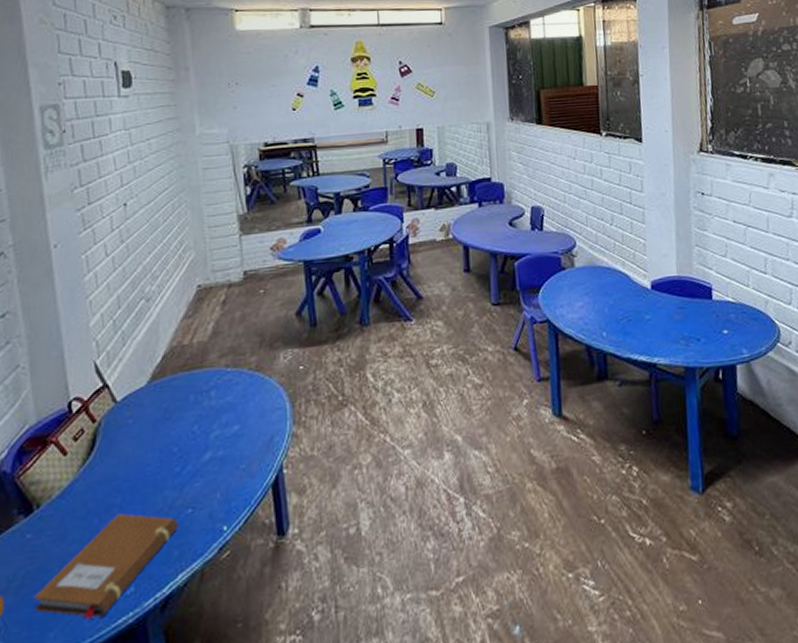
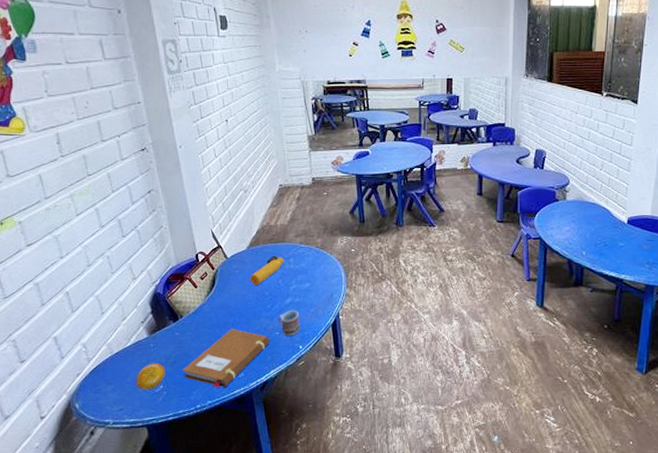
water bottle: none [150,389,203,438] -> present [250,255,285,285]
cup: none [191,470,224,514] -> present [278,310,300,336]

